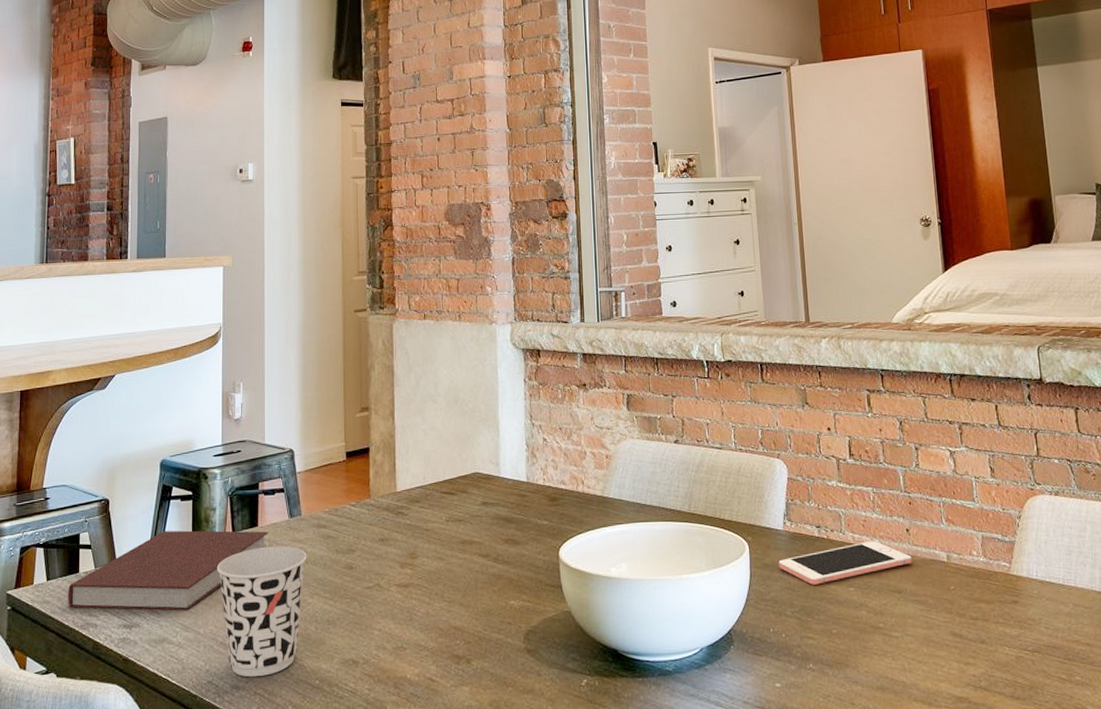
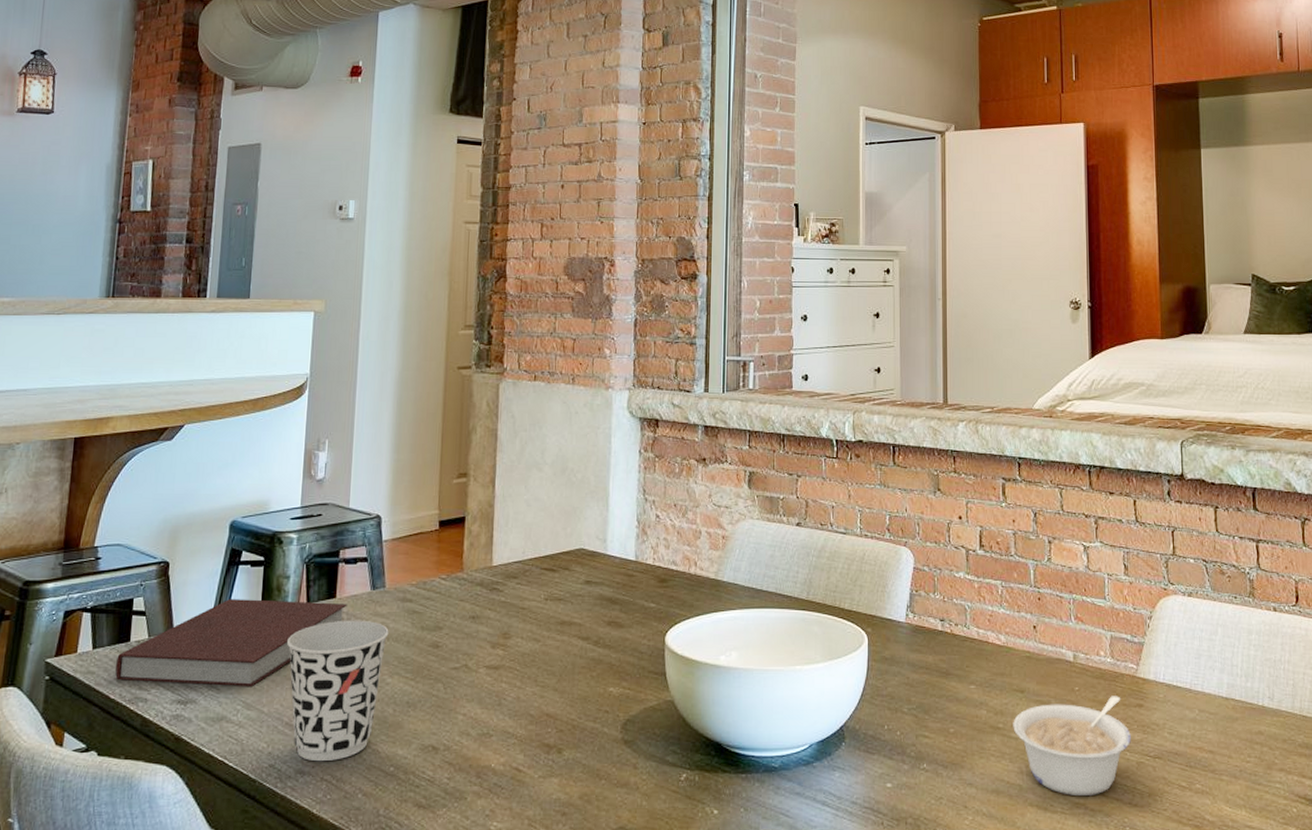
cell phone: present [778,541,912,585] -> none [898,637,1037,681]
legume: none [893,593,1009,690] -> present [1013,696,1131,795]

